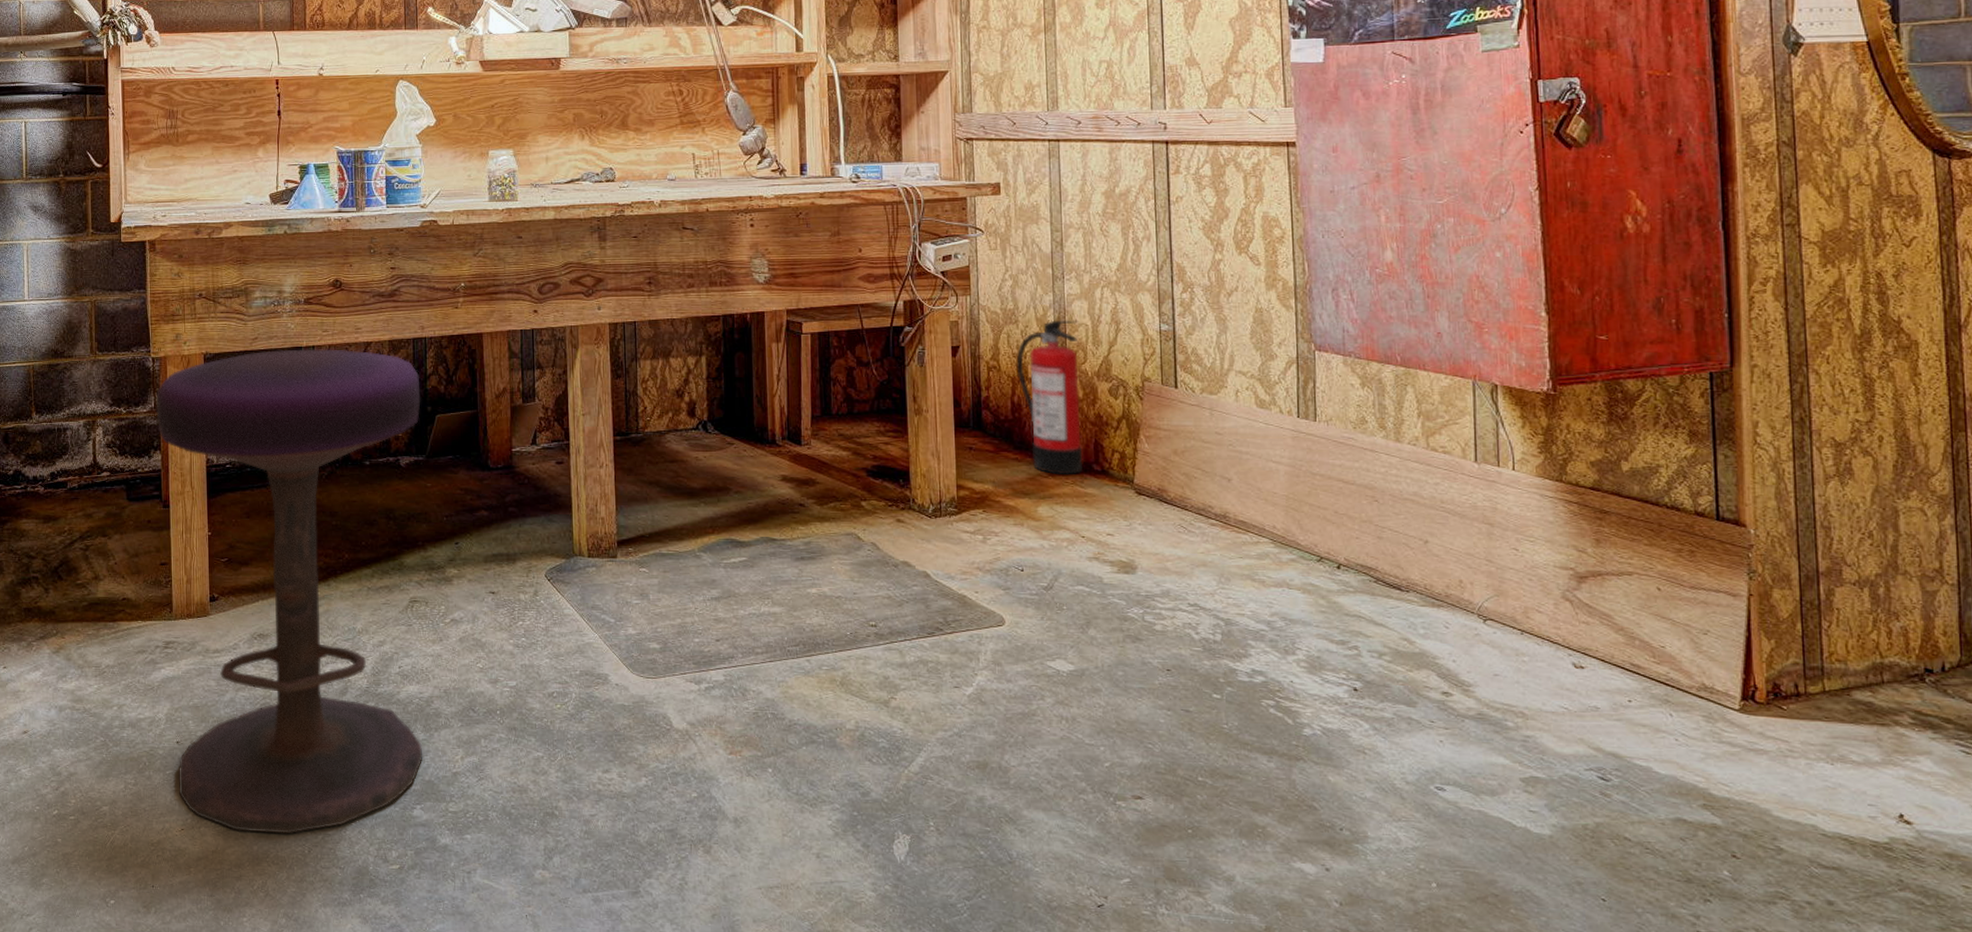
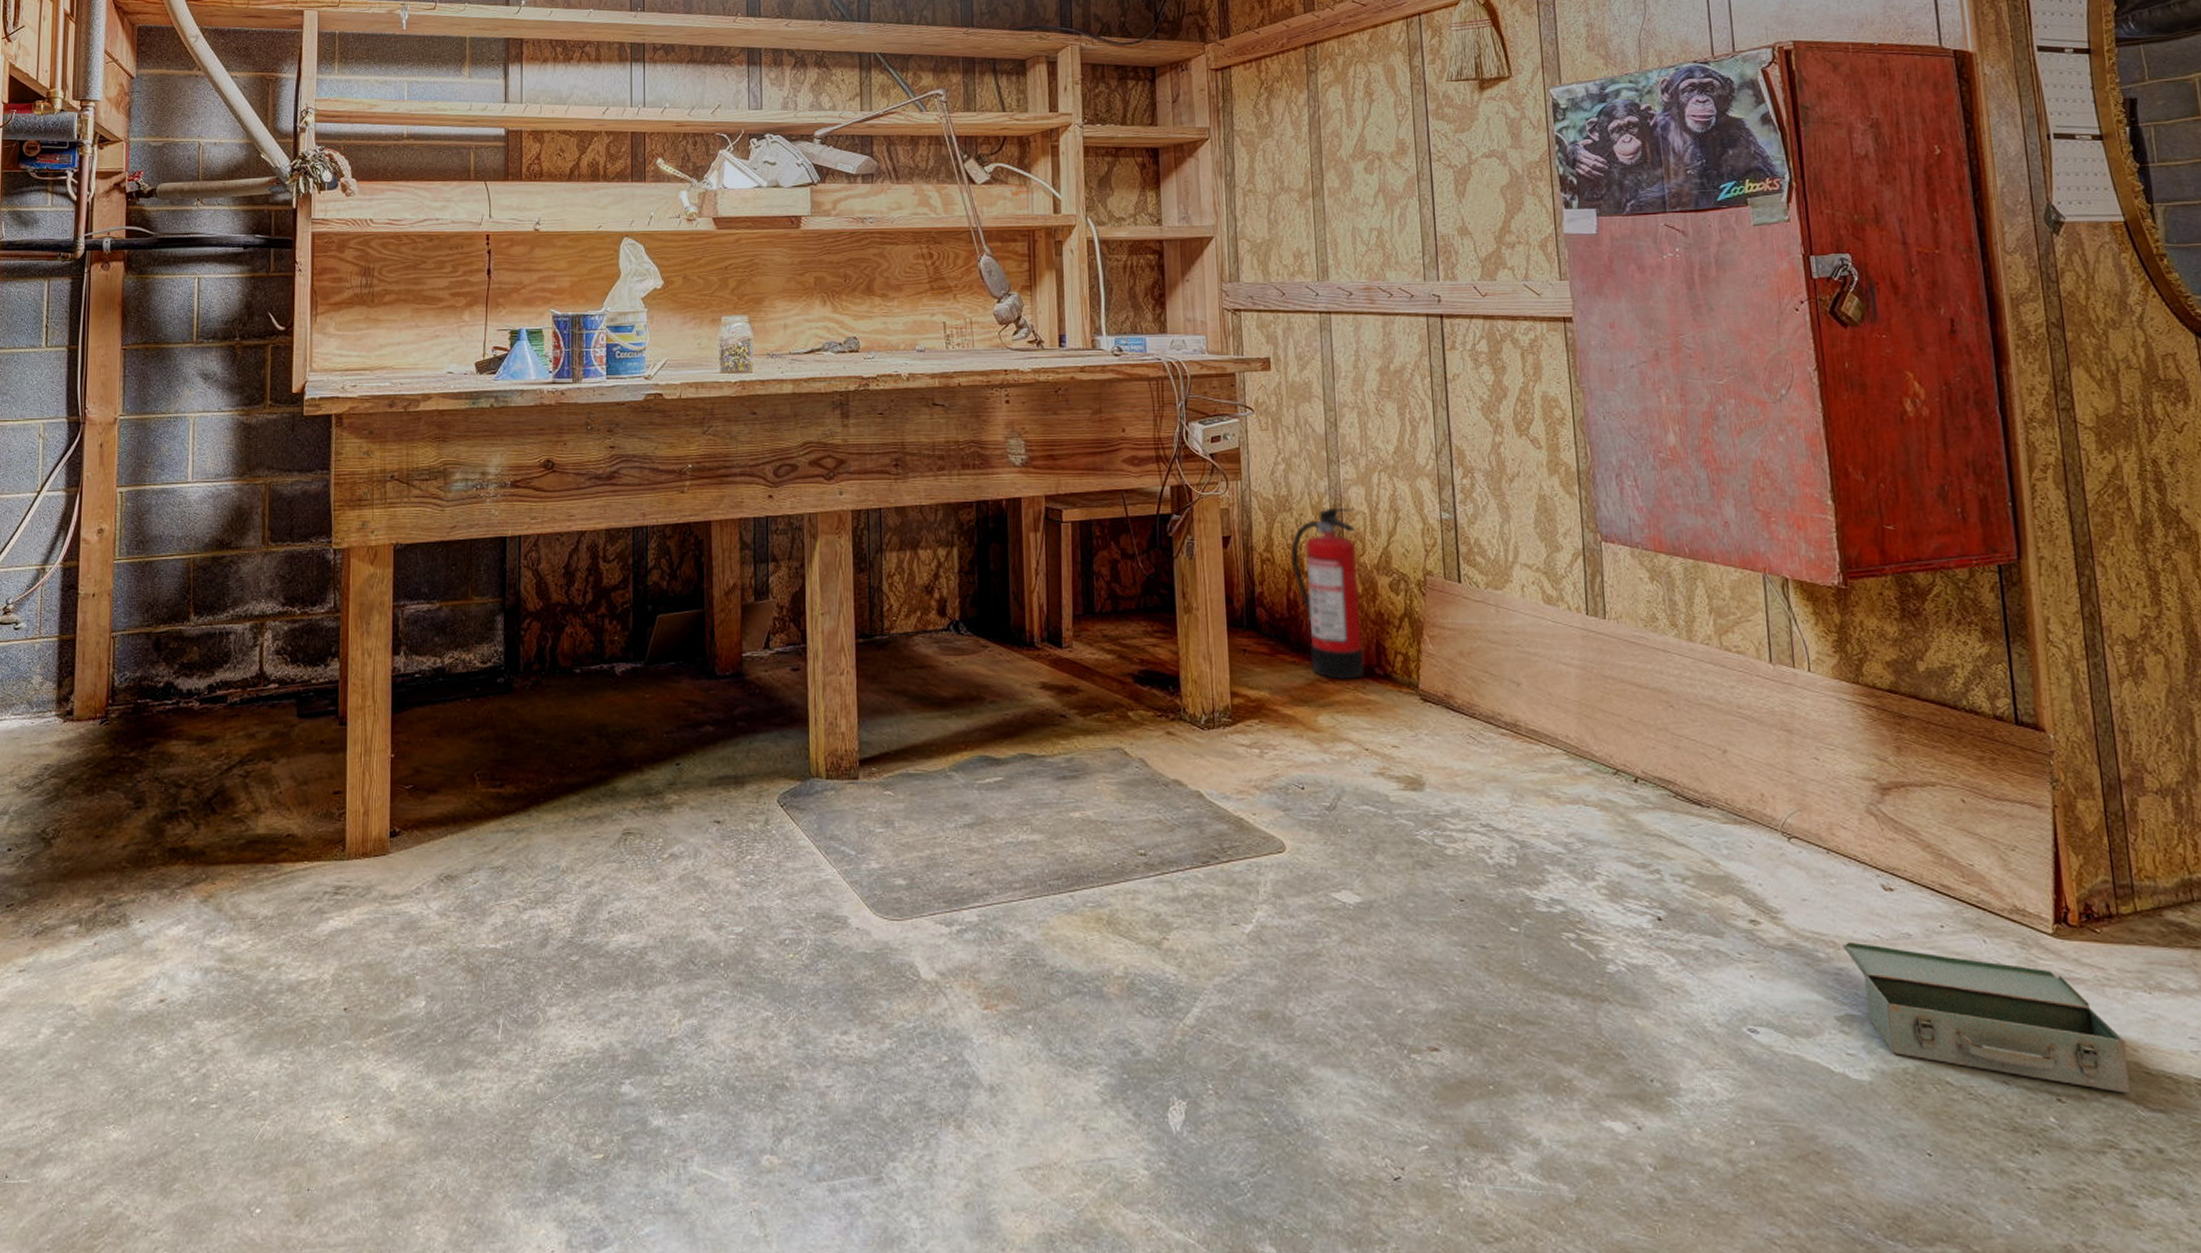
stool: present [156,349,423,834] -> none [335,539,640,1120]
toolbox: none [1531,713,1806,852] -> present [1843,941,2130,1094]

